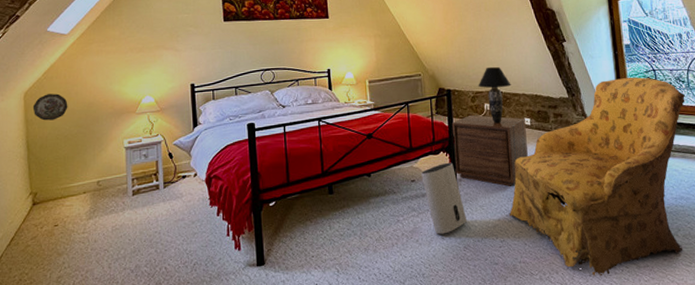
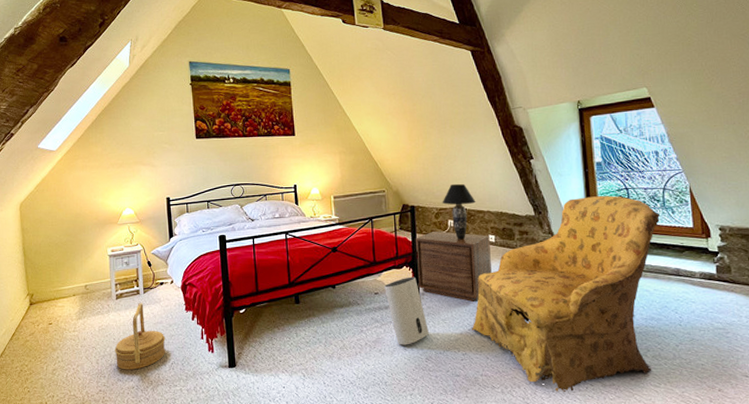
decorative plate: present [32,93,68,121] -> none [27,205,58,230]
basket: none [129,199,187,274] -> present [114,303,166,370]

